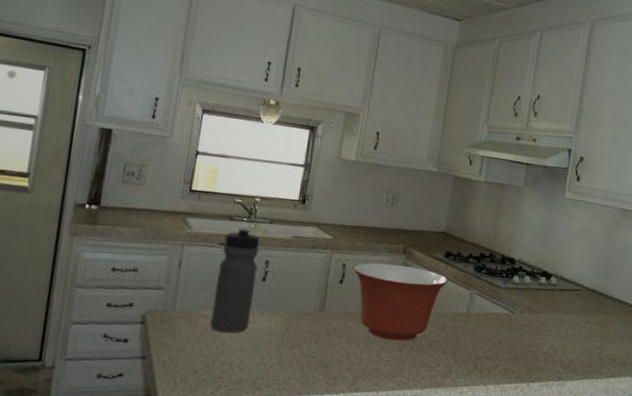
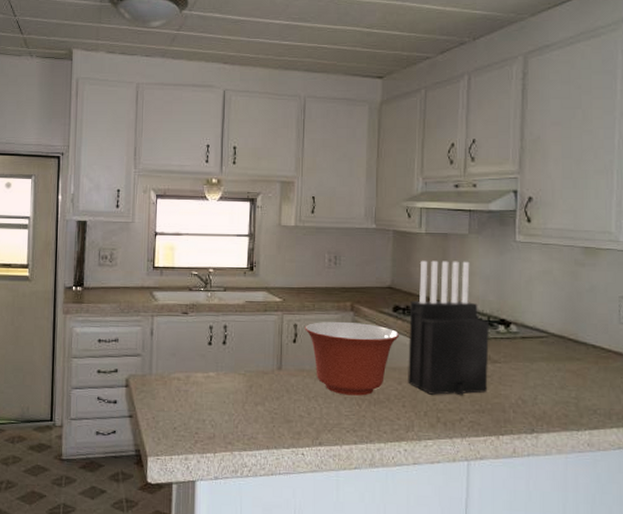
water bottle: present [210,226,260,333] -> none [182,296,218,393]
knife block: none [451,208,533,344] -> present [408,260,489,396]

